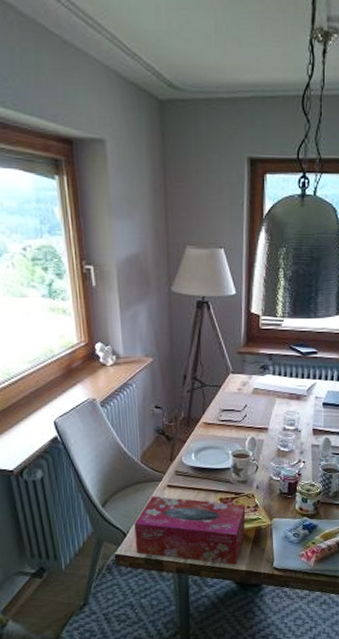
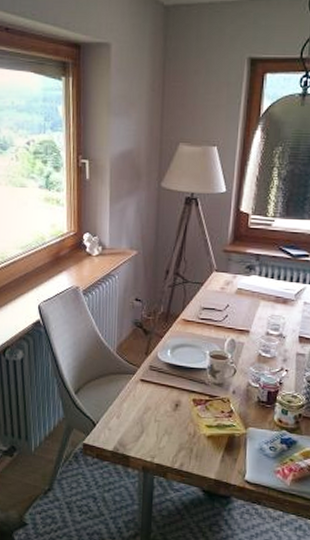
tissue box: present [134,496,246,565] -> none [104,388,220,472]

